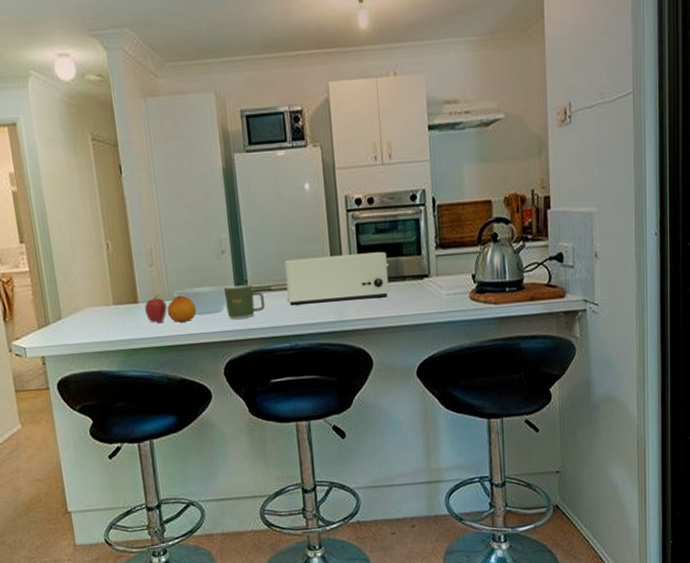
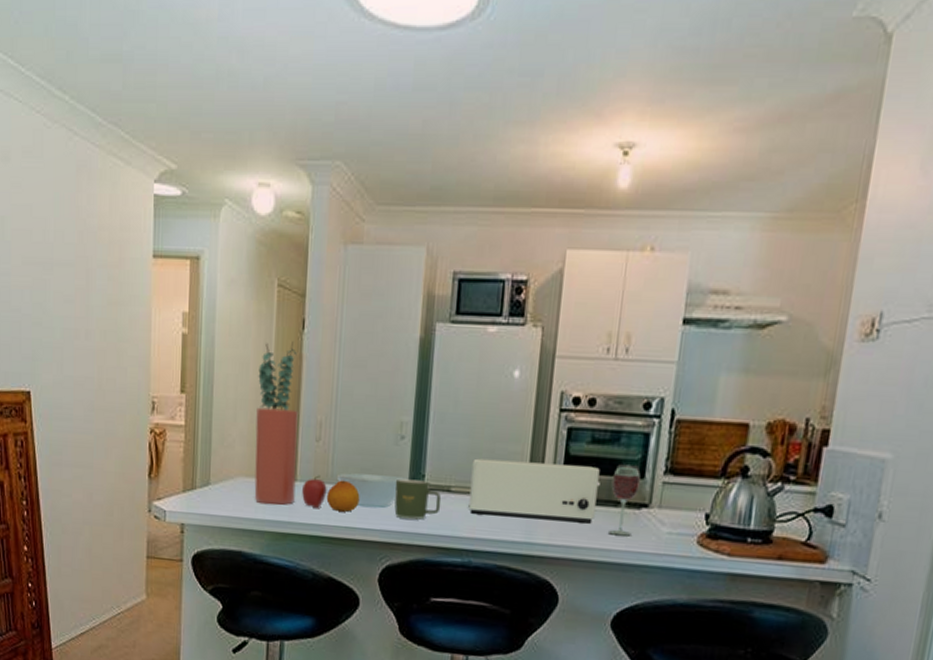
vase: none [87,185,140,328] -> present [254,341,298,505]
wineglass: none [397,245,420,303] -> present [607,464,641,537]

